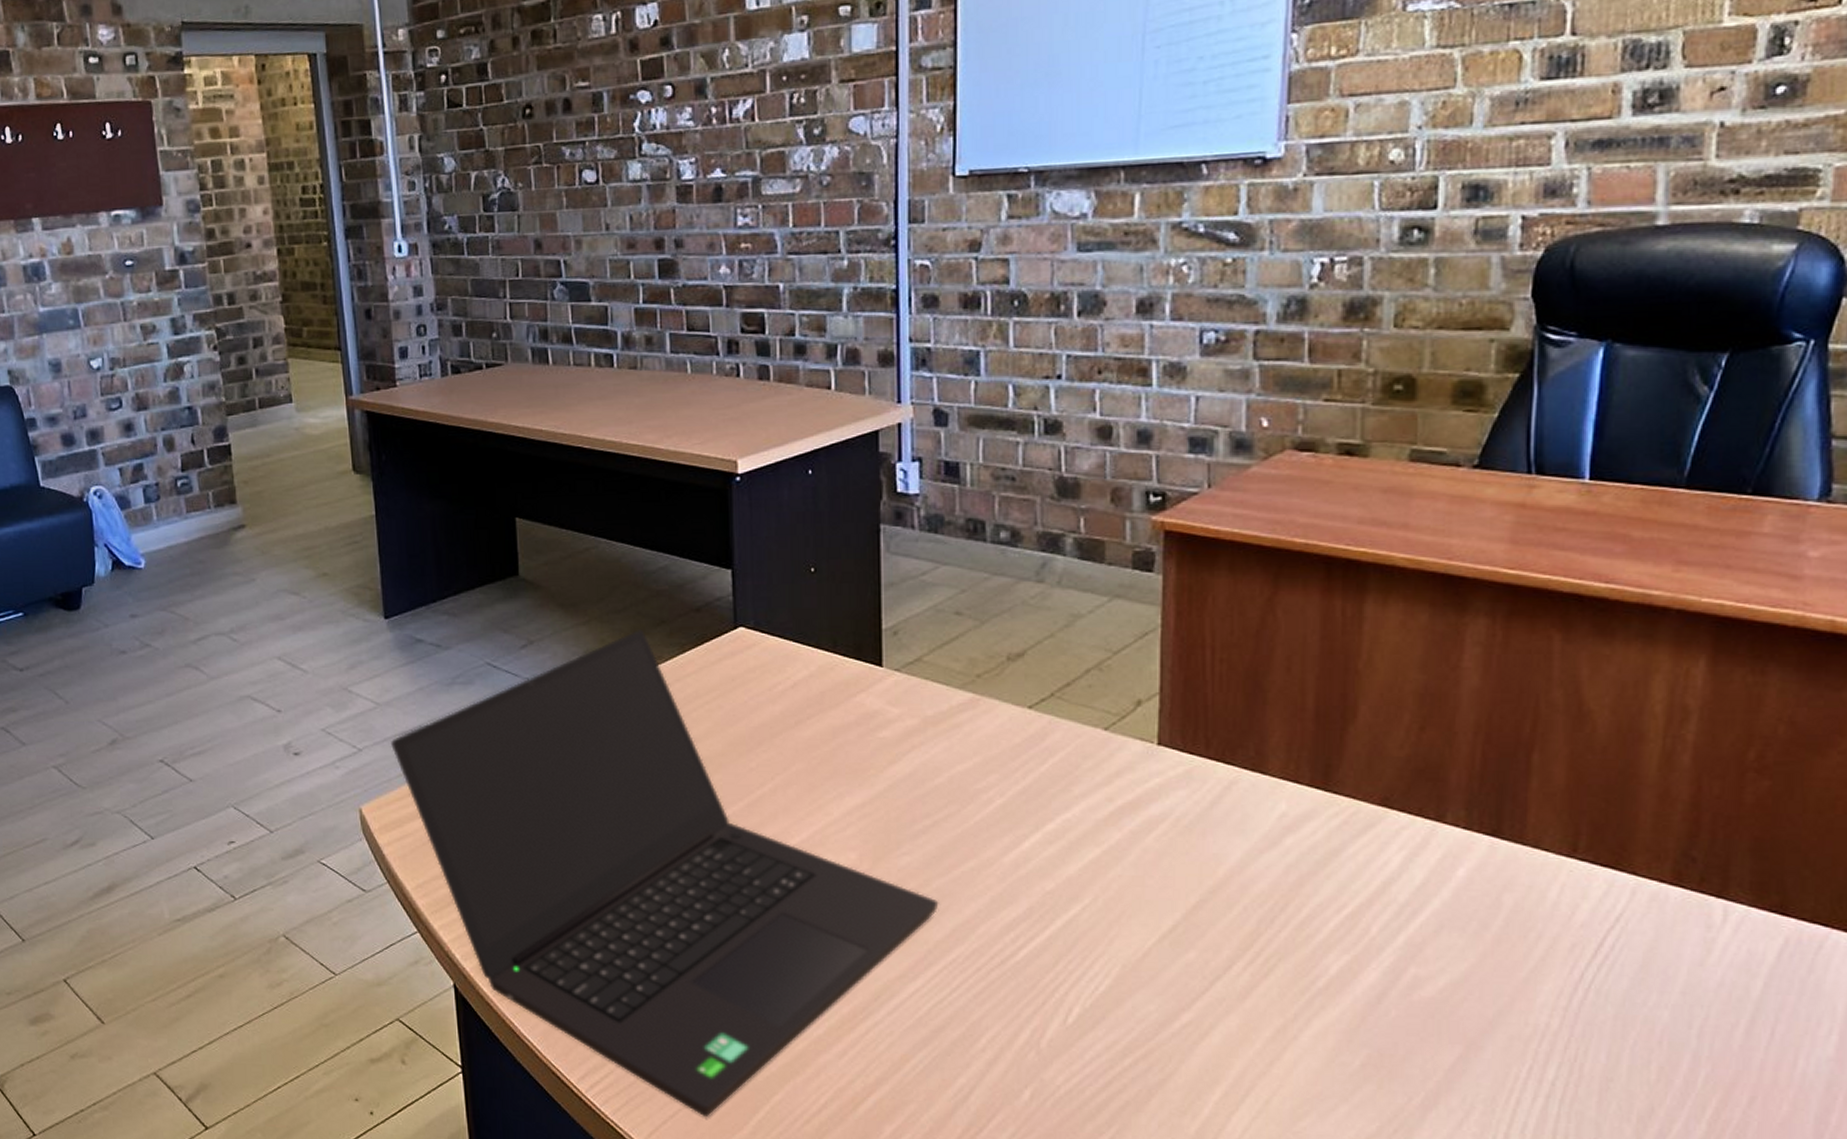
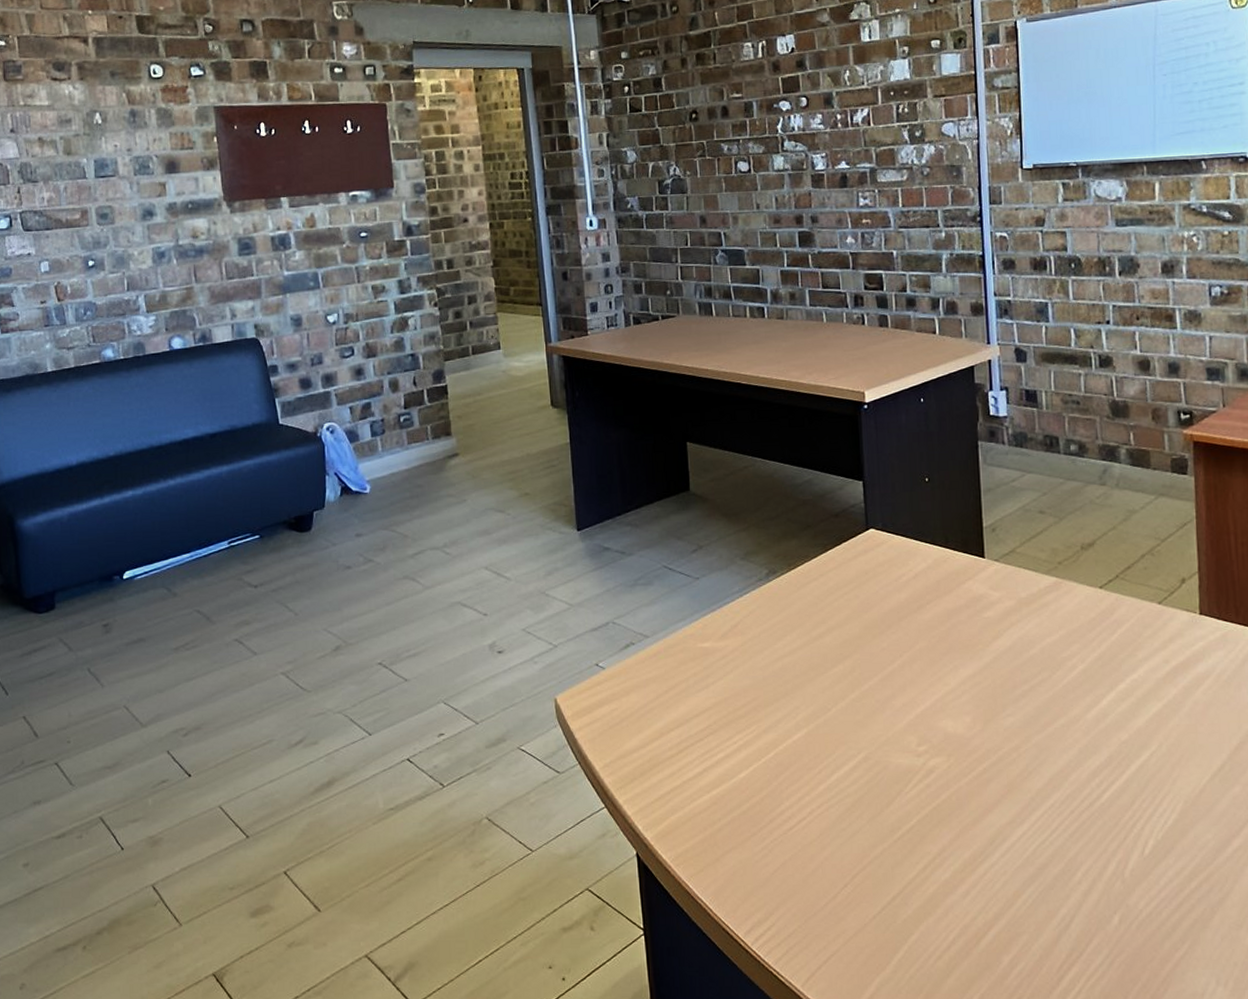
laptop: present [391,630,939,1118] -> none [582,533,1038,961]

